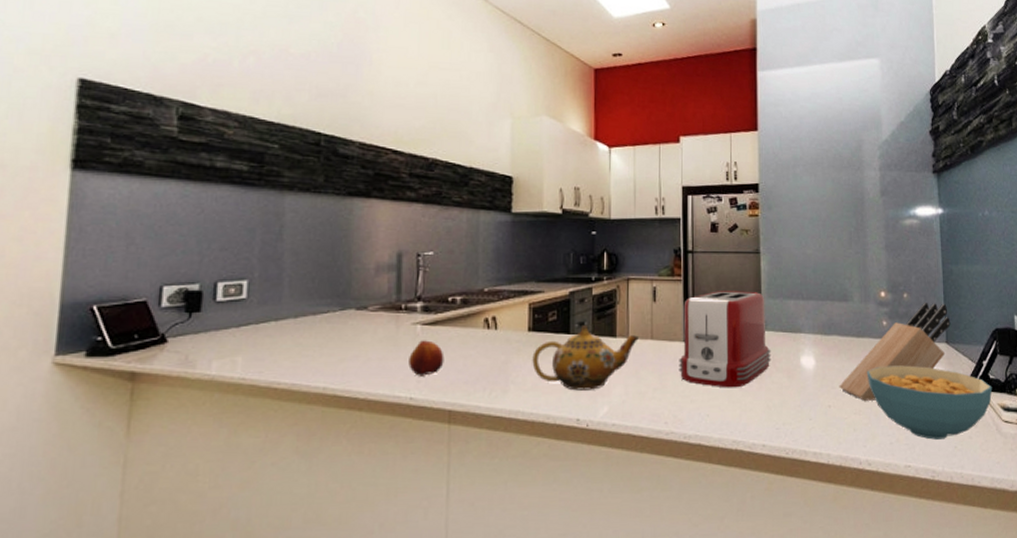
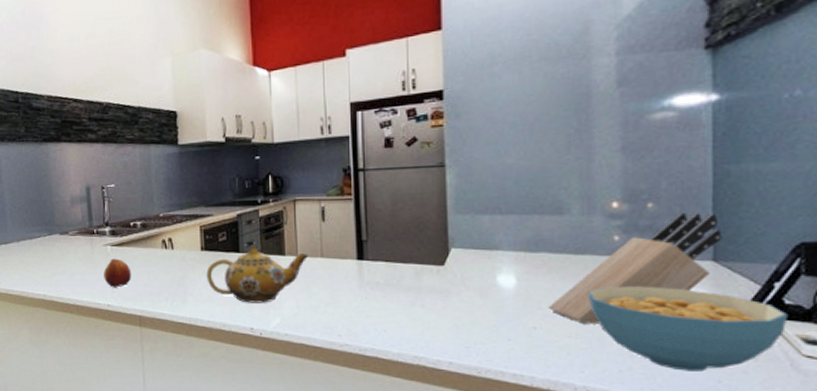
toaster: present [679,291,771,388] -> none [352,207,460,306]

